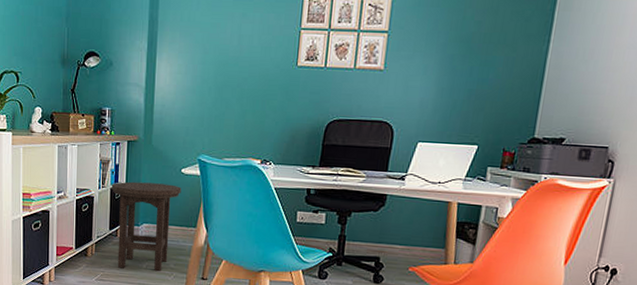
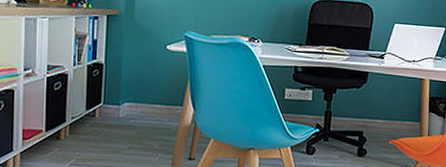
stool: present [111,181,181,272] -> none [88,58,167,154]

